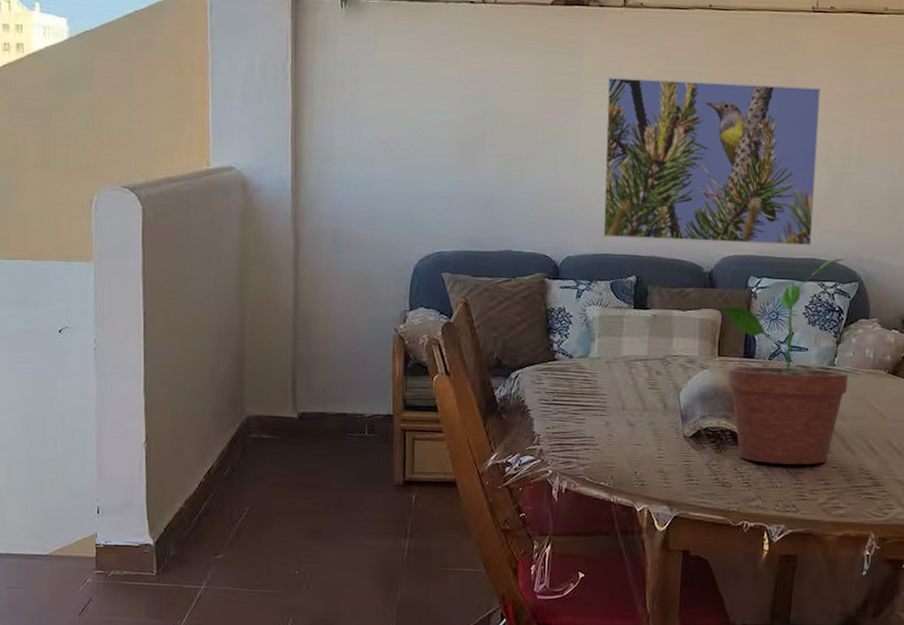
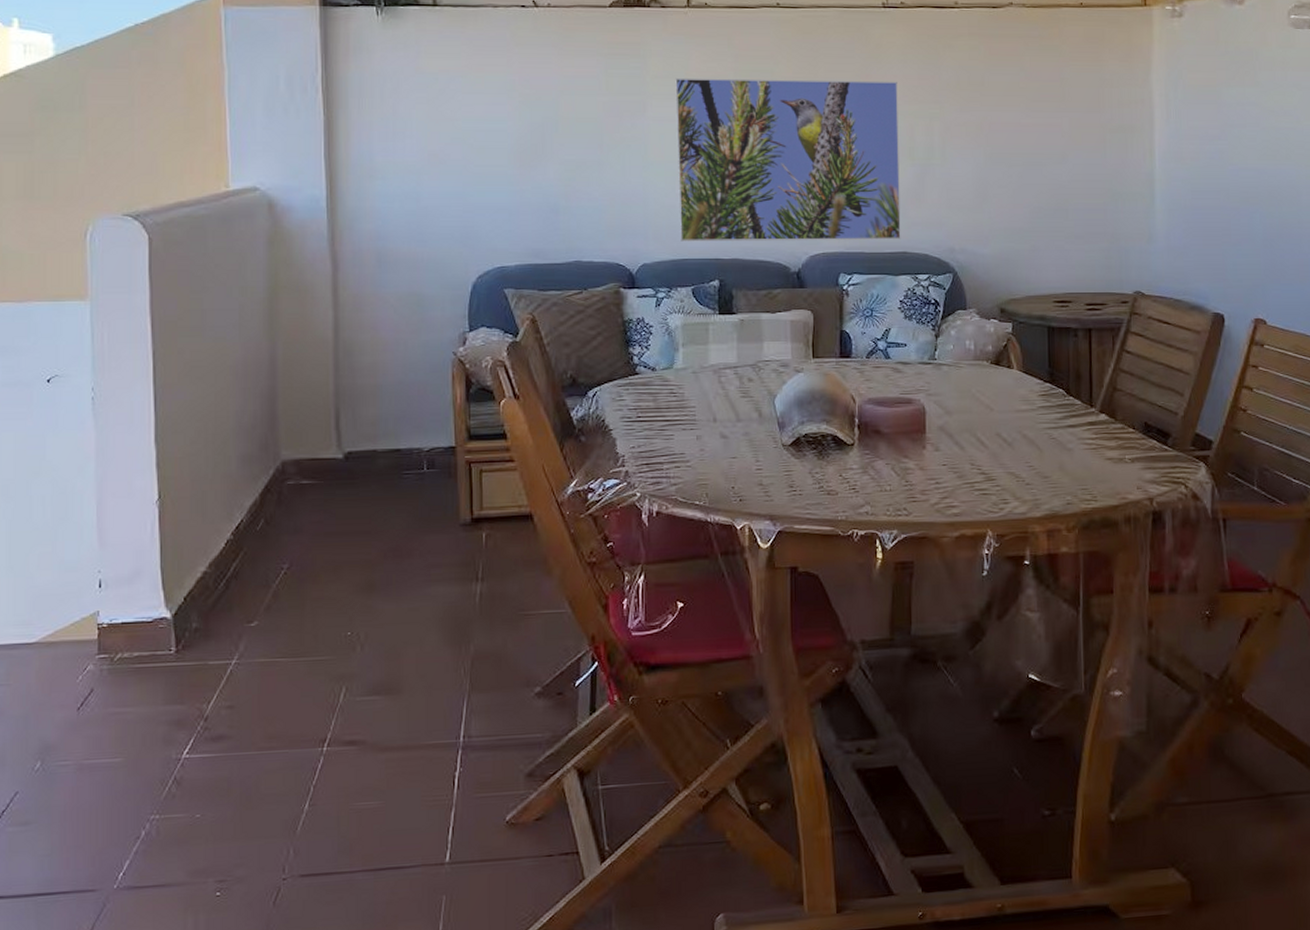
potted plant: present [720,258,848,465] -> none [812,250,951,467]

